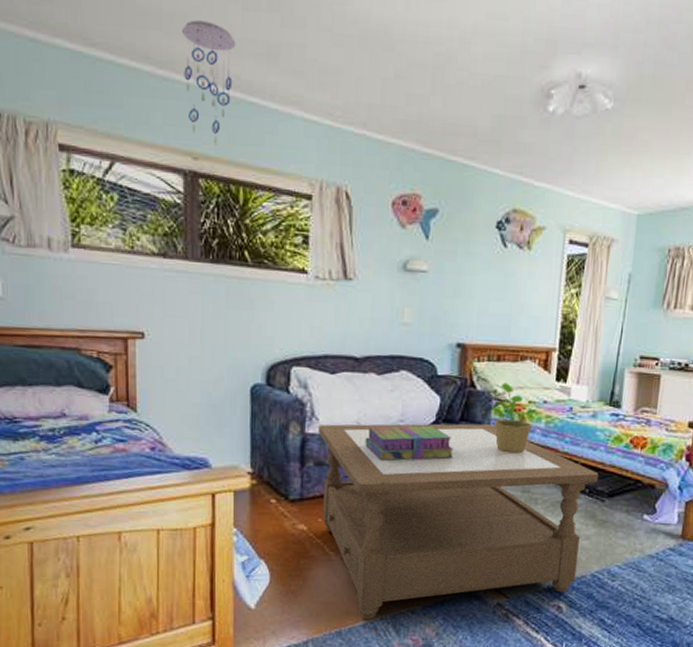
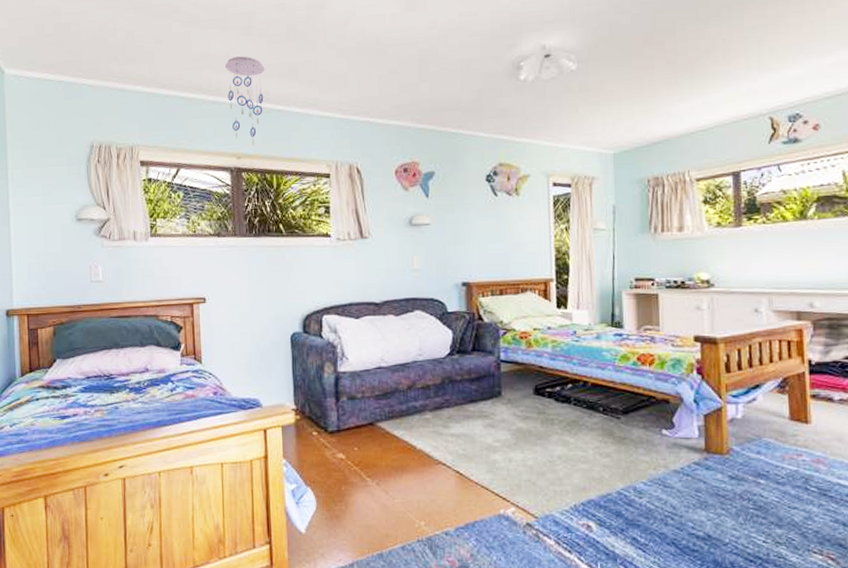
coffee table: present [317,424,598,619] -> none [348,352,610,542]
stack of books: present [365,425,454,462] -> none [389,357,469,393]
potted plant: present [488,383,539,454] -> none [496,313,544,378]

